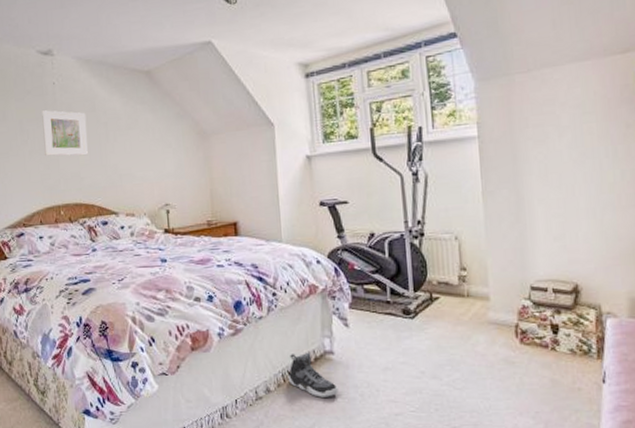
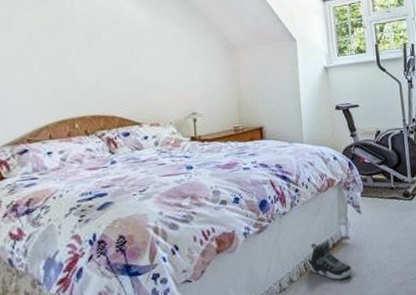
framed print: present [41,110,88,157] -> none [57,21,110,68]

